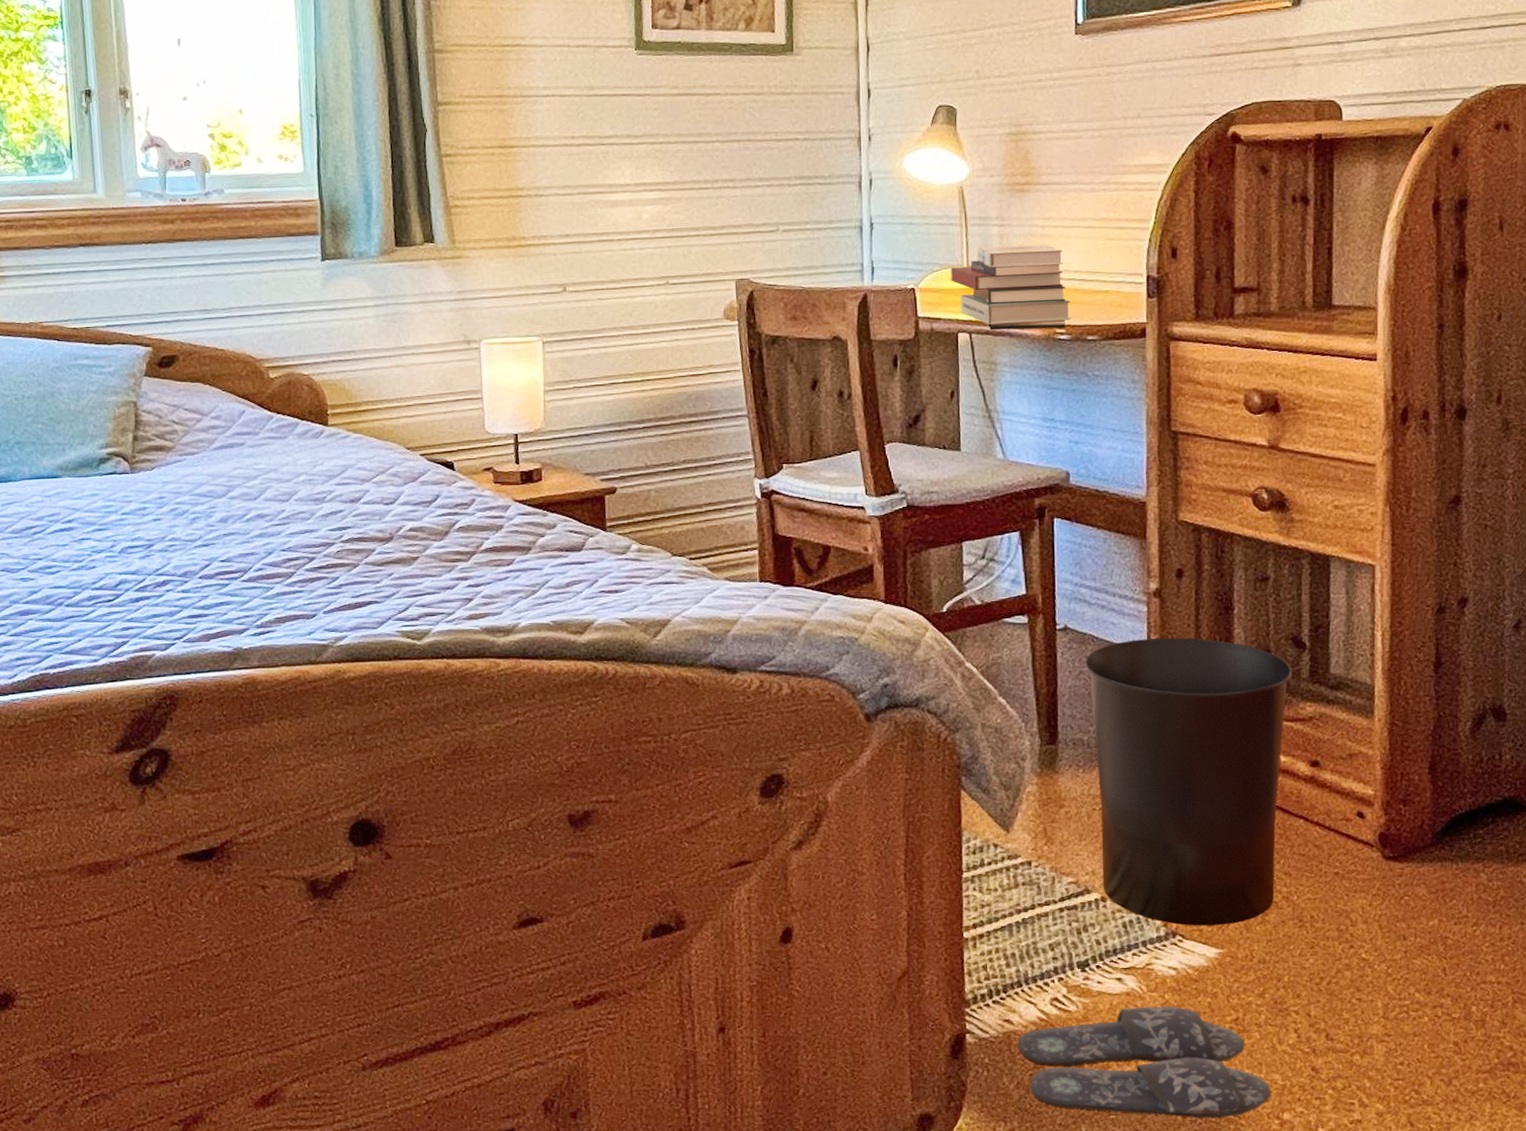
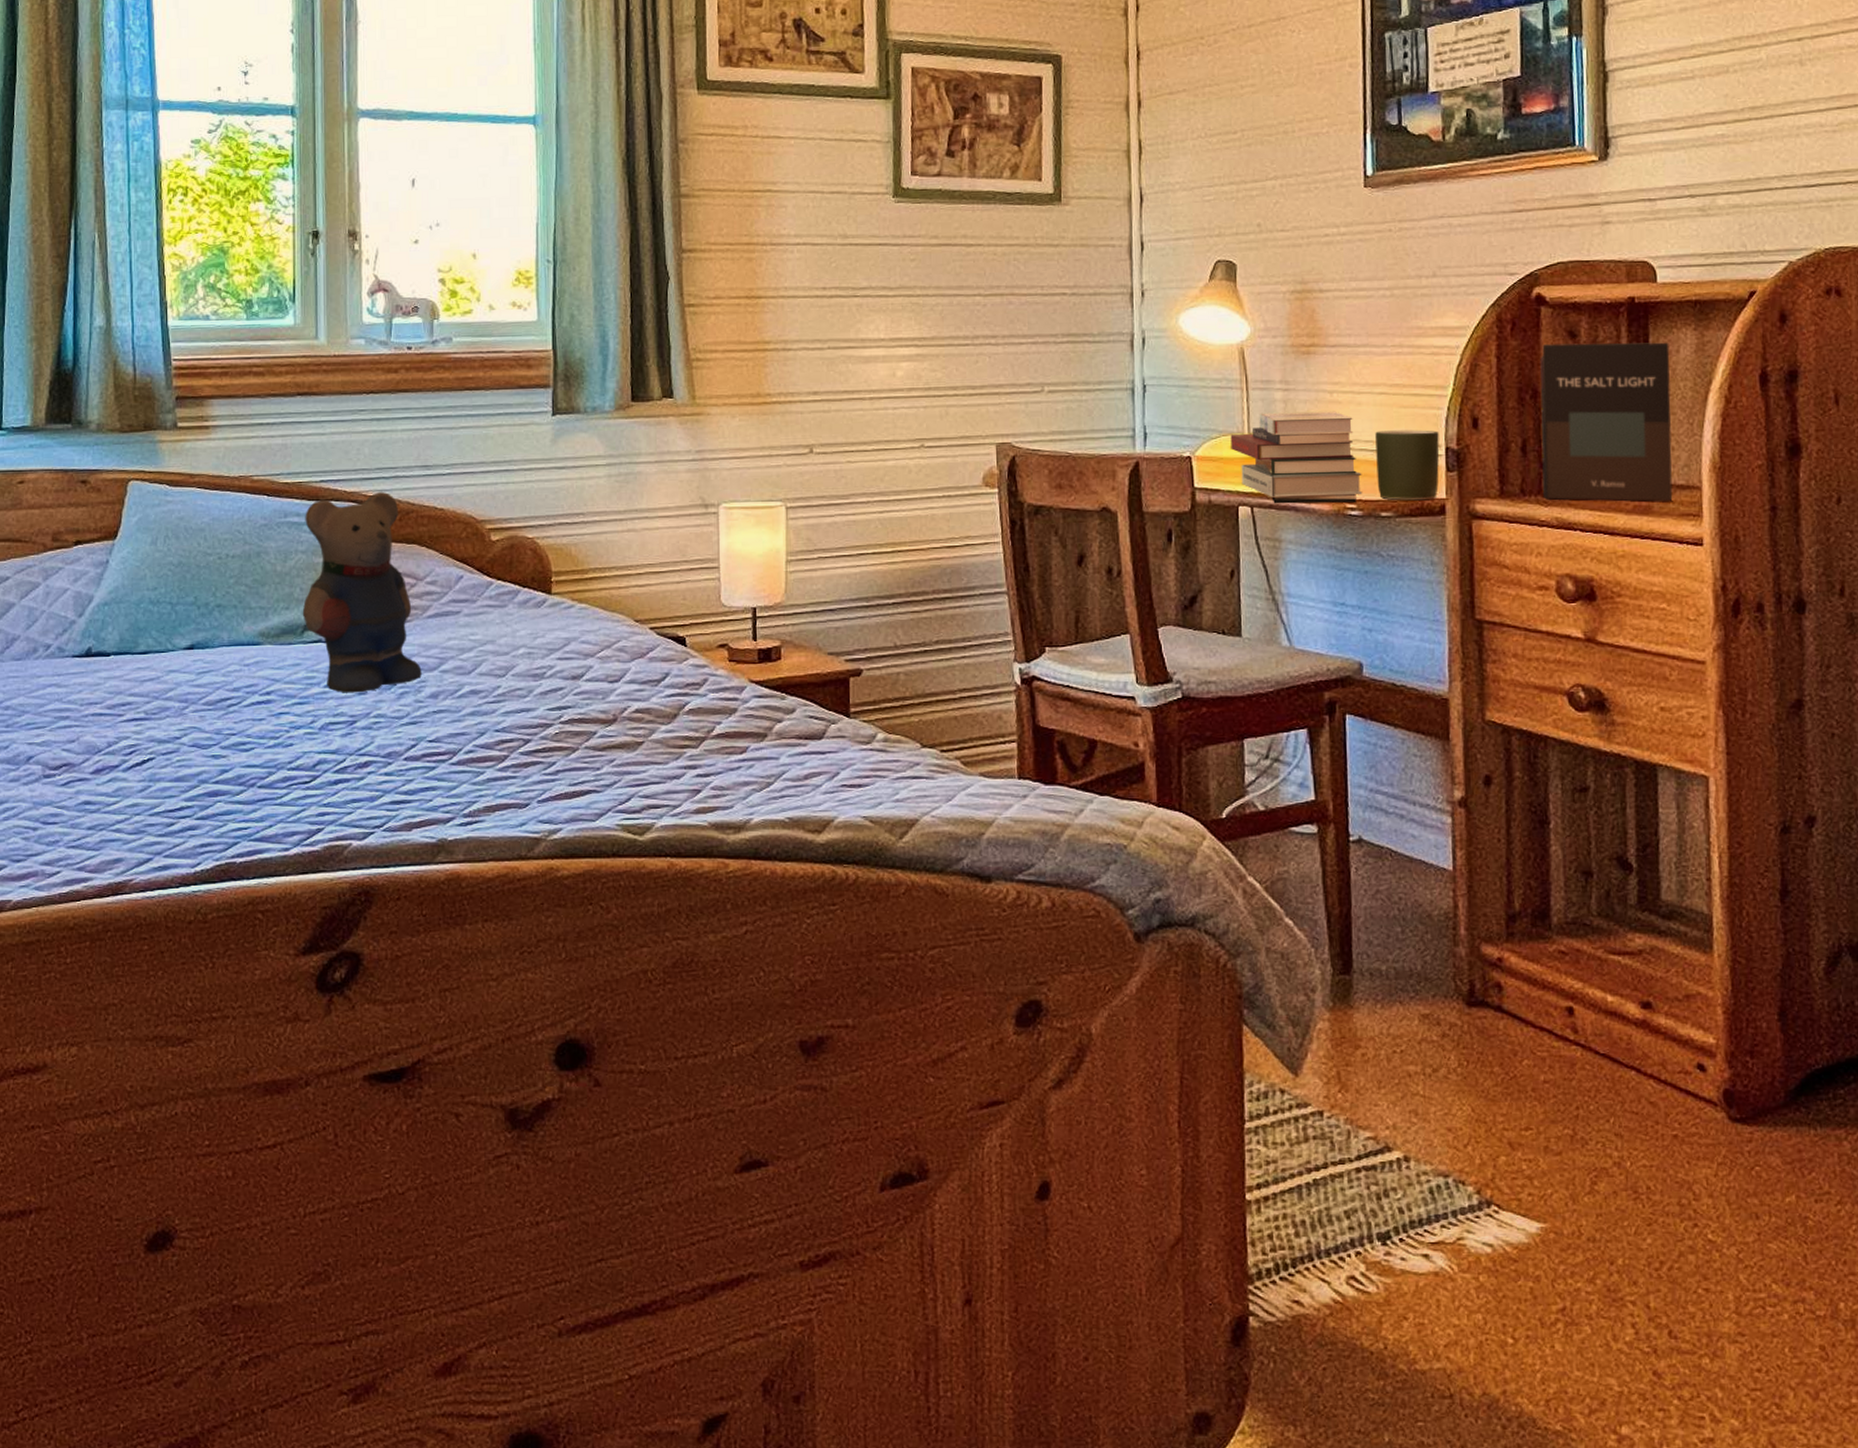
teddy bear: none [94,335,212,520] -> present [302,492,422,693]
slippers: present [1018,1006,1270,1118] -> none [1310,1290,1605,1430]
mug: none [1083,260,1141,326] -> present [1375,430,1440,501]
waste bin: present [1085,637,1291,926] -> none [1382,854,1617,1195]
books: none [1233,175,1352,322] -> present [1540,342,1673,502]

